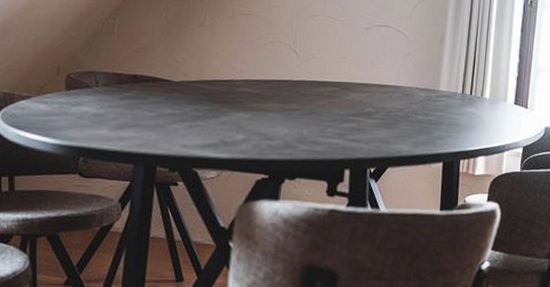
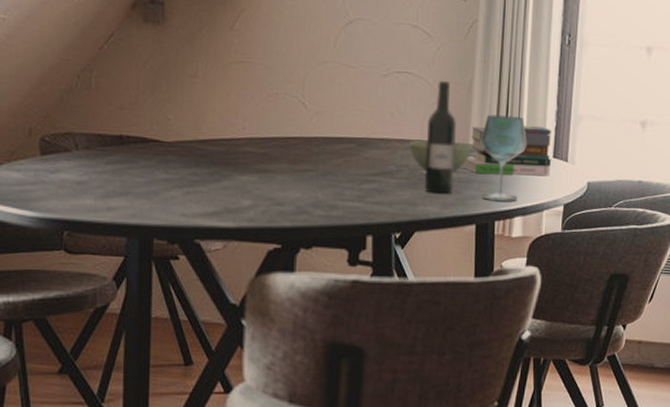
bowl: none [385,86,442,116] -> present [408,141,472,173]
wine bottle: none [398,34,429,134] -> present [424,81,456,194]
books: none [432,75,513,121] -> present [462,126,551,176]
wine glass: none [449,64,492,143] -> present [480,114,527,201]

